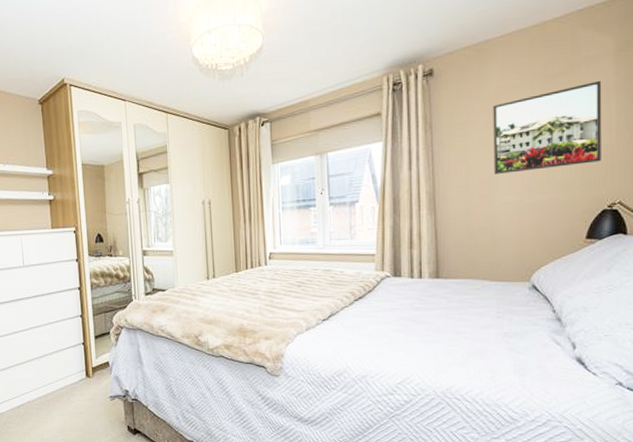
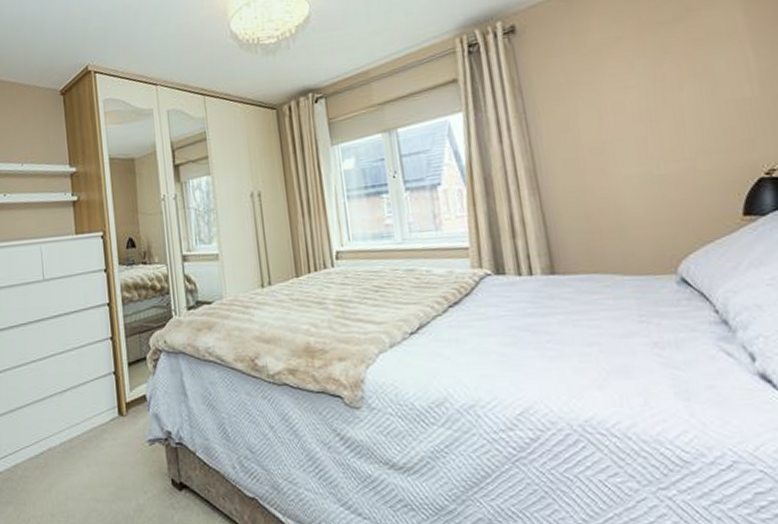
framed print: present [493,80,602,174] -> none [595,23,746,142]

